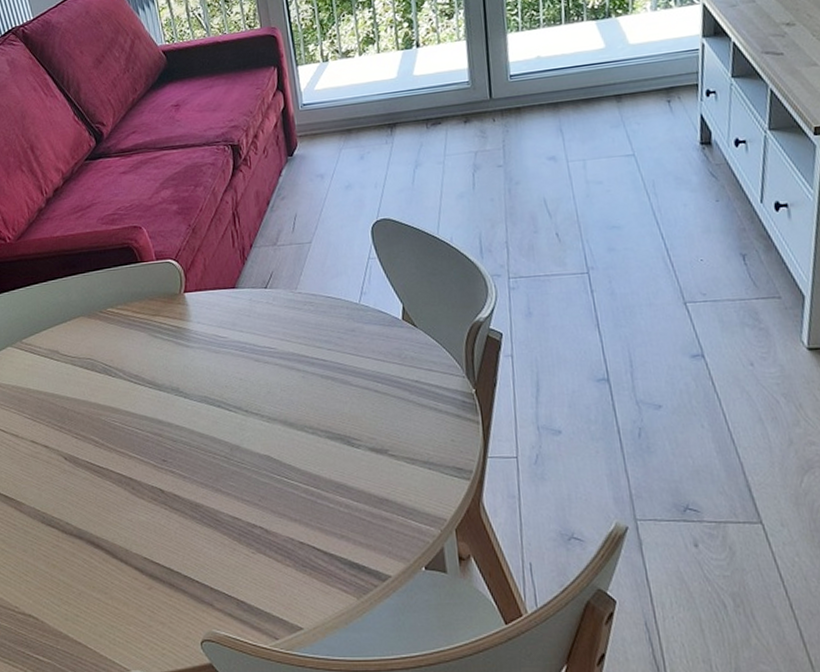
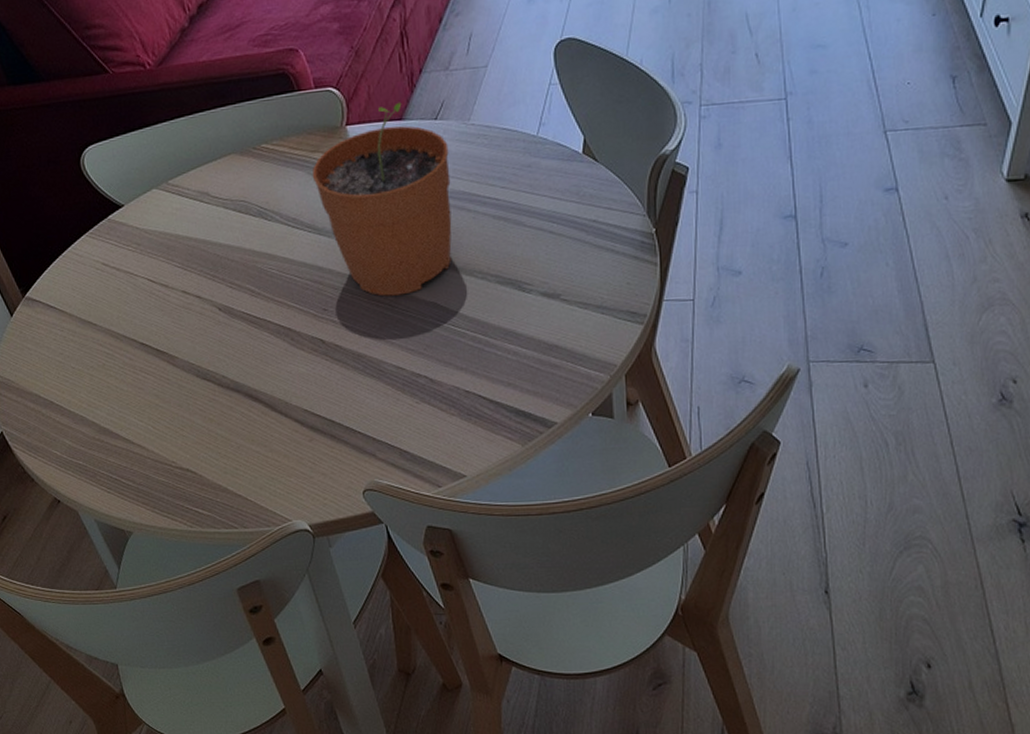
plant pot: none [153,272,283,449] -> present [312,102,452,297]

